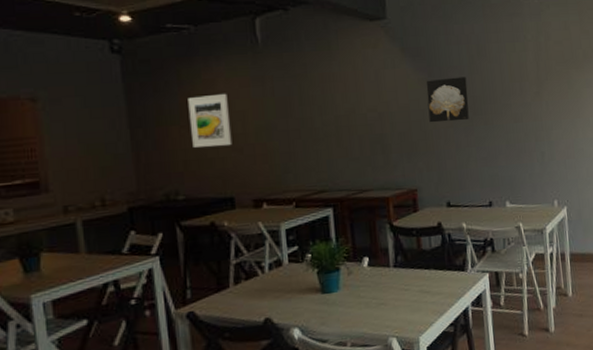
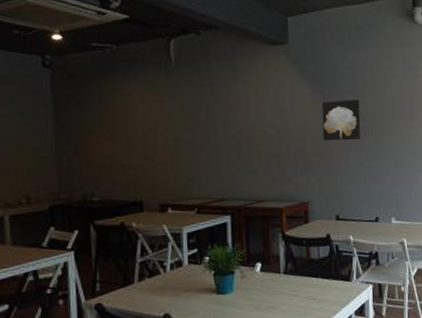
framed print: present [188,93,232,148] -> none [107,106,144,155]

